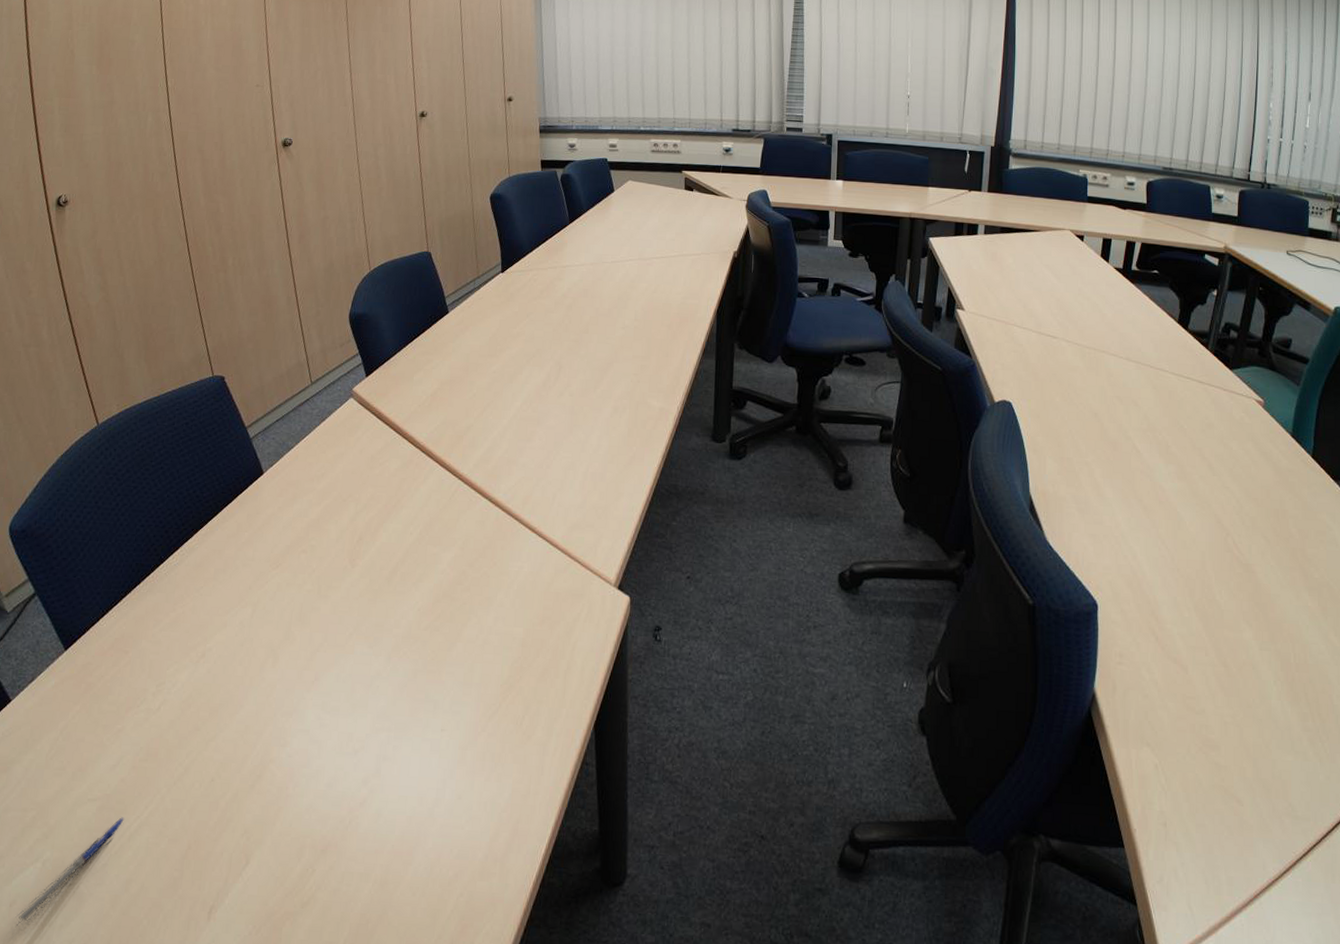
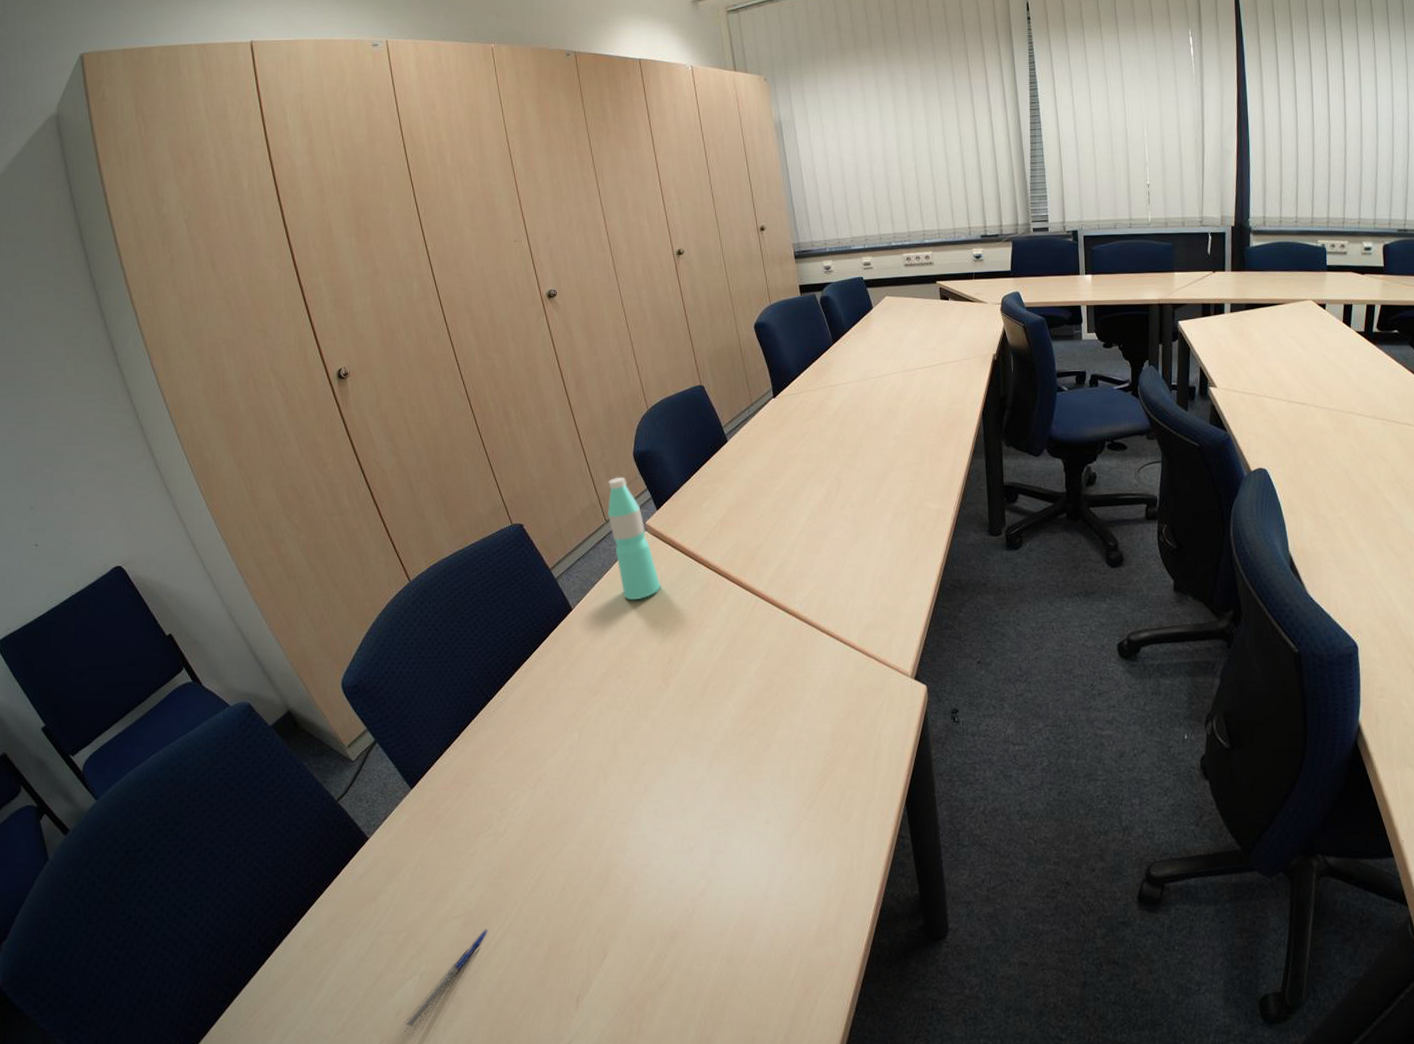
water bottle: none [314,337,360,470] -> present [607,476,660,600]

